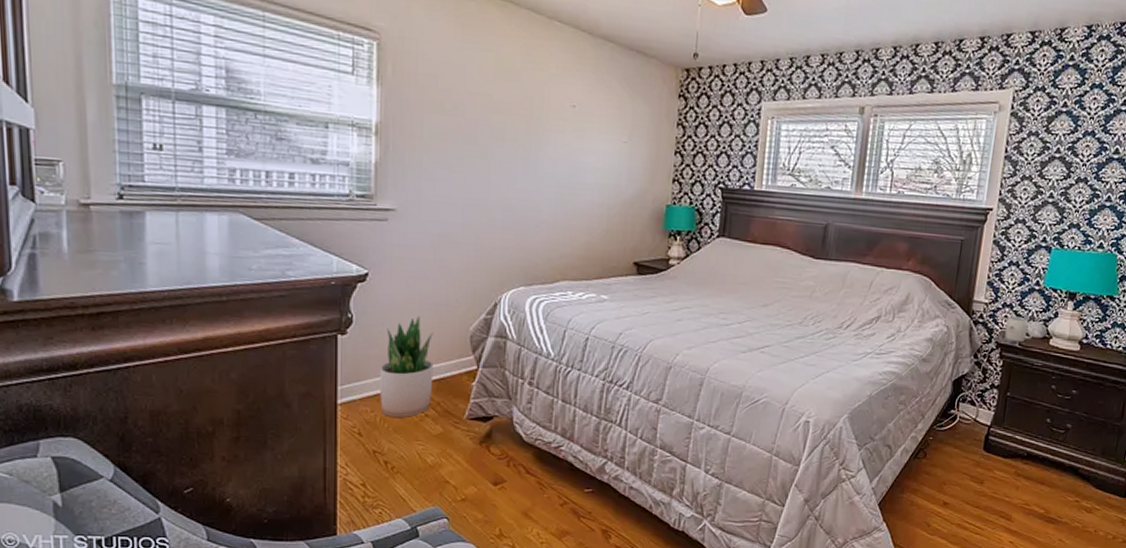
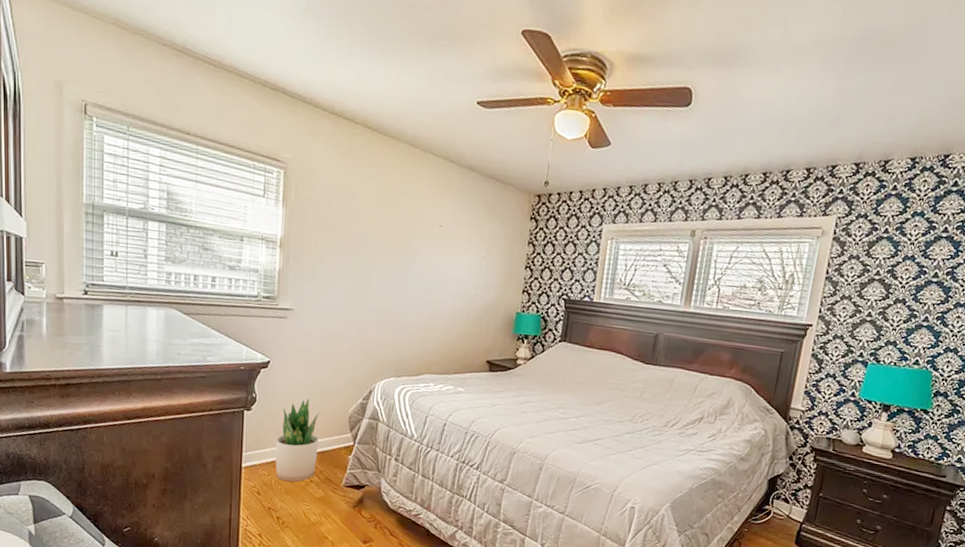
mug: present [1004,316,1035,342] -> none [819,423,849,448]

